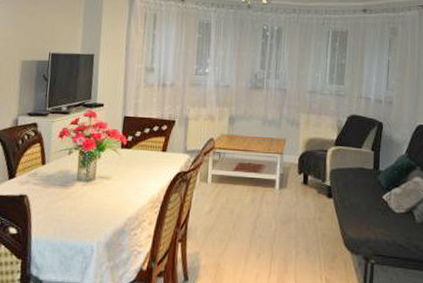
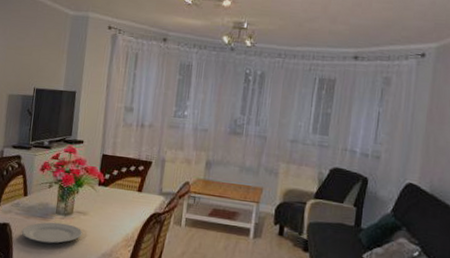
plate: none [40,189,106,213] -> present [21,222,82,244]

